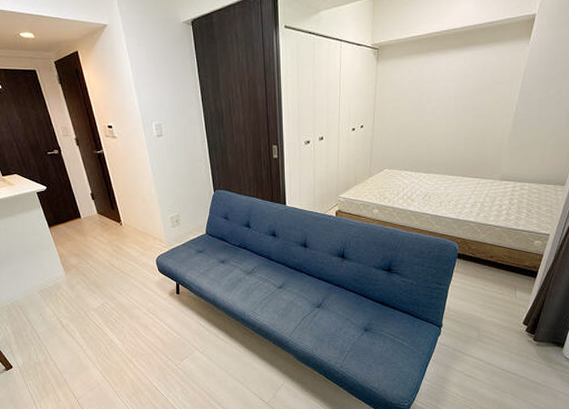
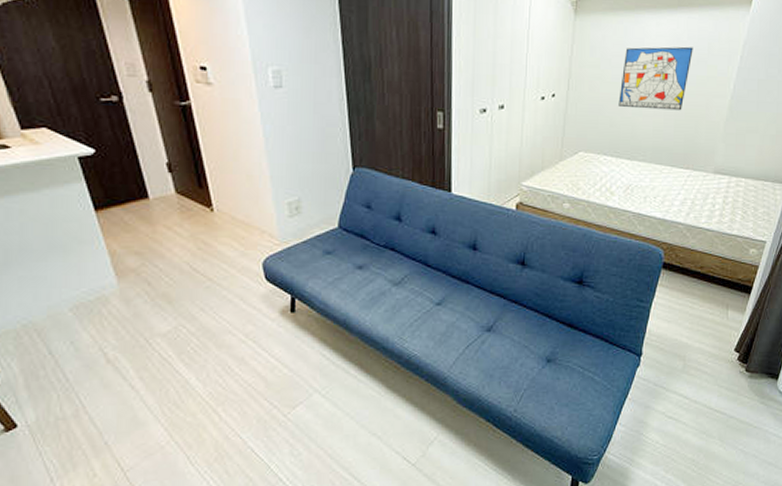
wall art: none [415,78,479,132] -> present [618,46,693,111]

